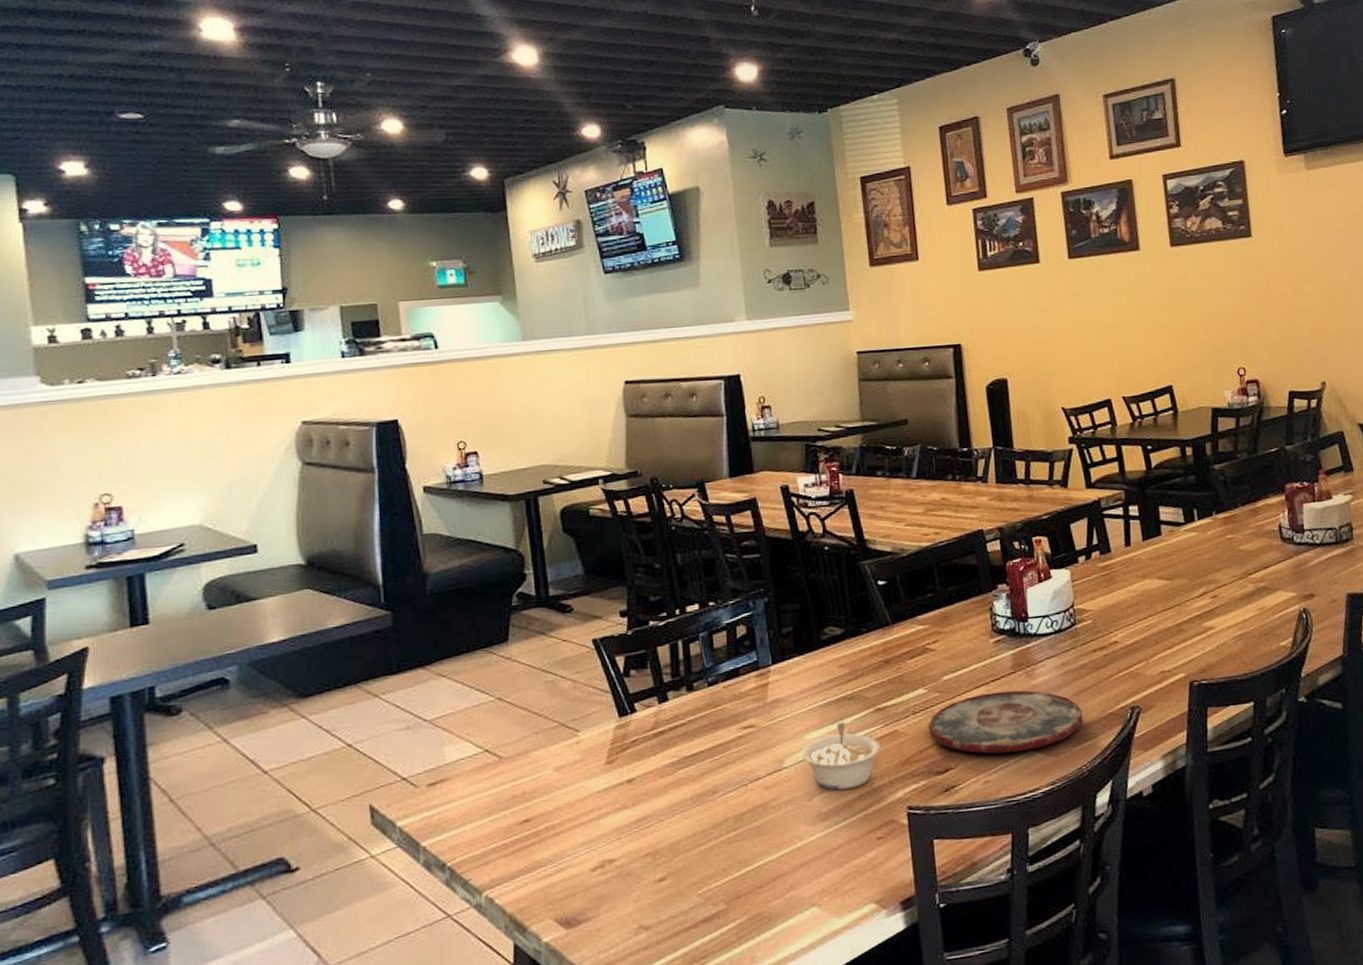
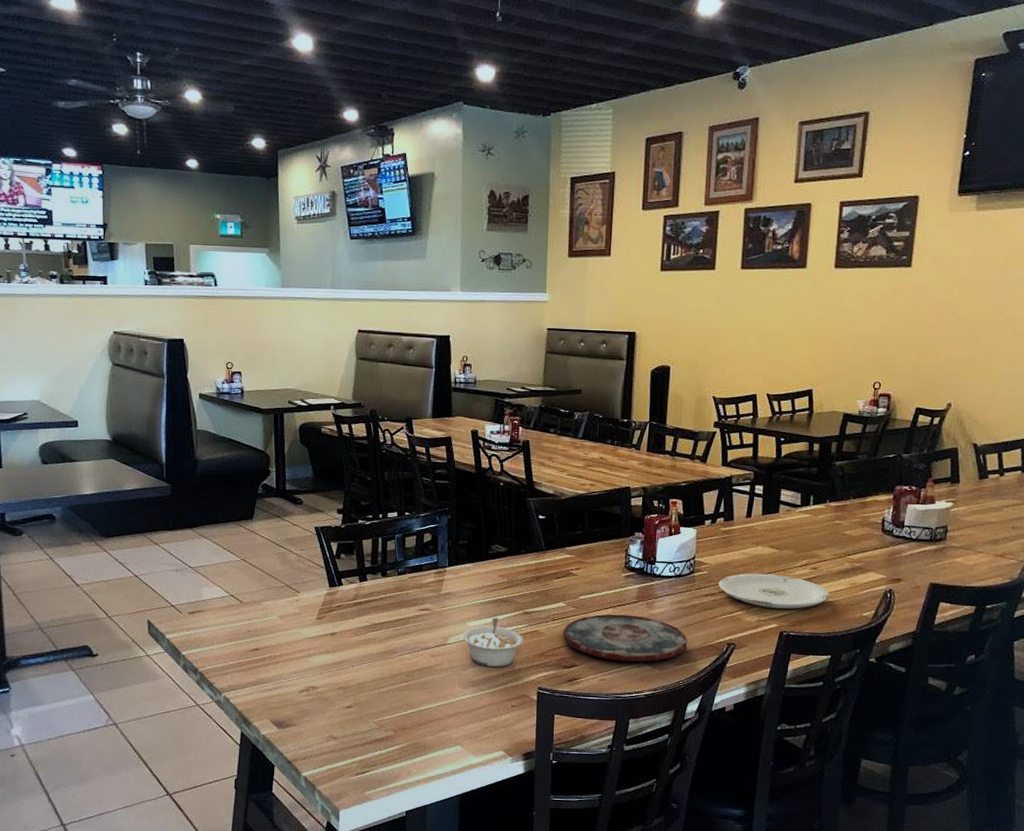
plate: none [1106,610,1239,655] -> present [718,573,830,609]

